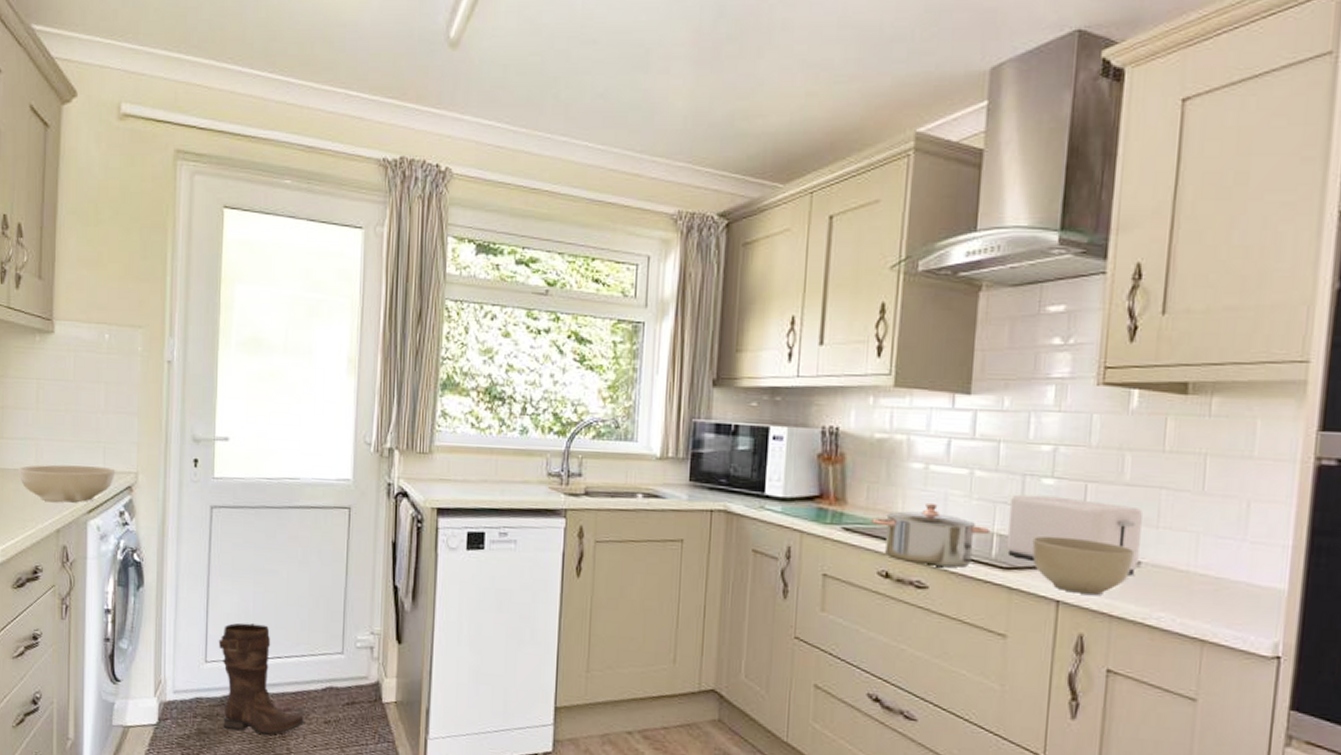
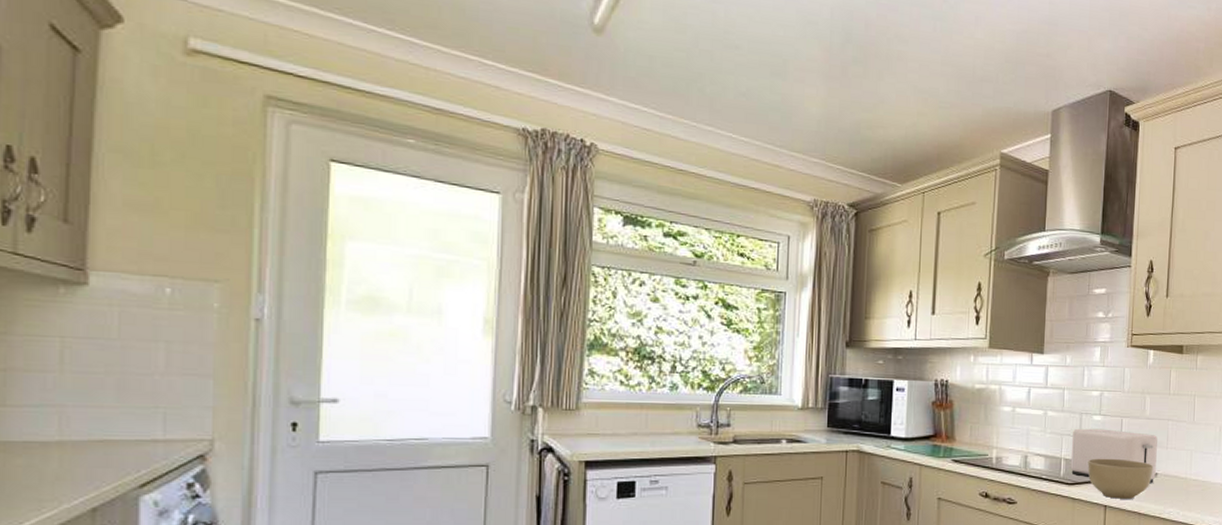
bowl: present [18,464,117,503] -> none [31,434,183,477]
cooking pot: present [871,502,991,568] -> none [974,437,1060,487]

